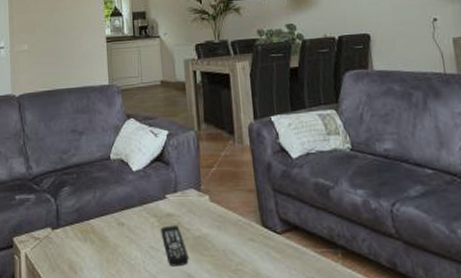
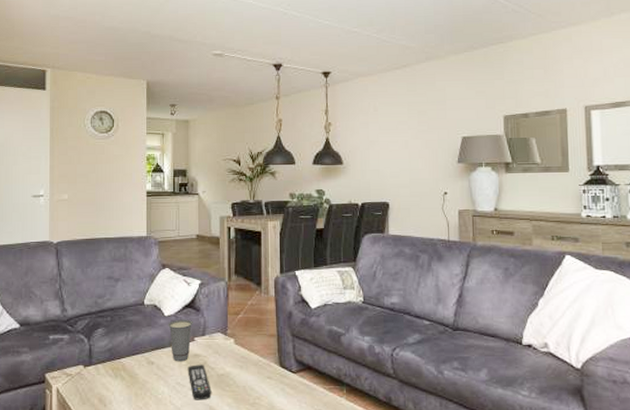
cup: none [137,174,163,223] -> present [168,319,193,362]

